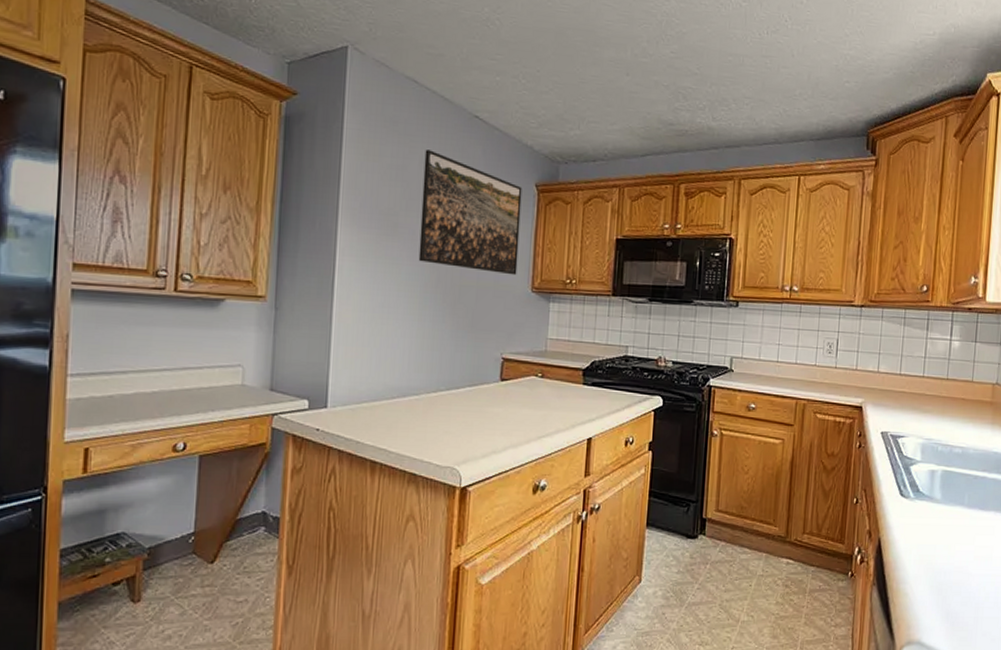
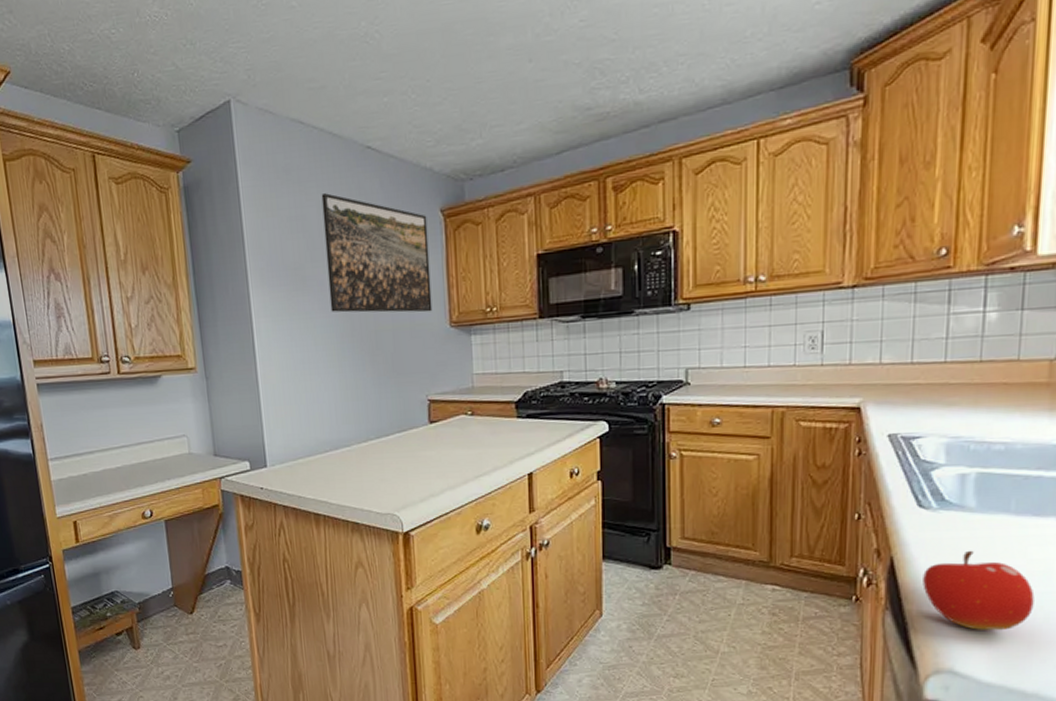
fruit: none [901,536,979,606] -> present [923,550,1035,630]

